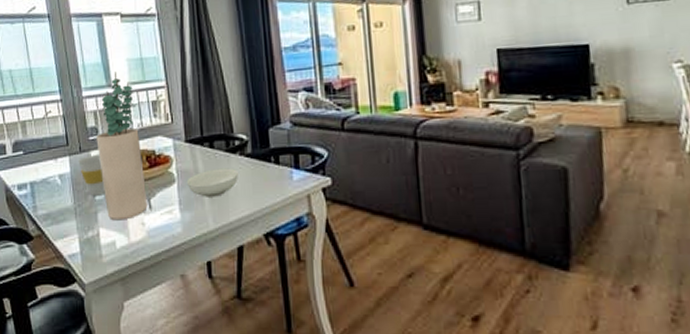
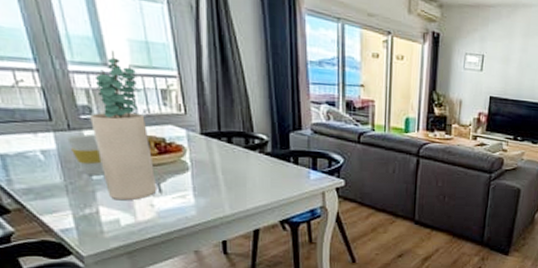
bowl: present [186,168,240,197] -> none [201,162,258,187]

